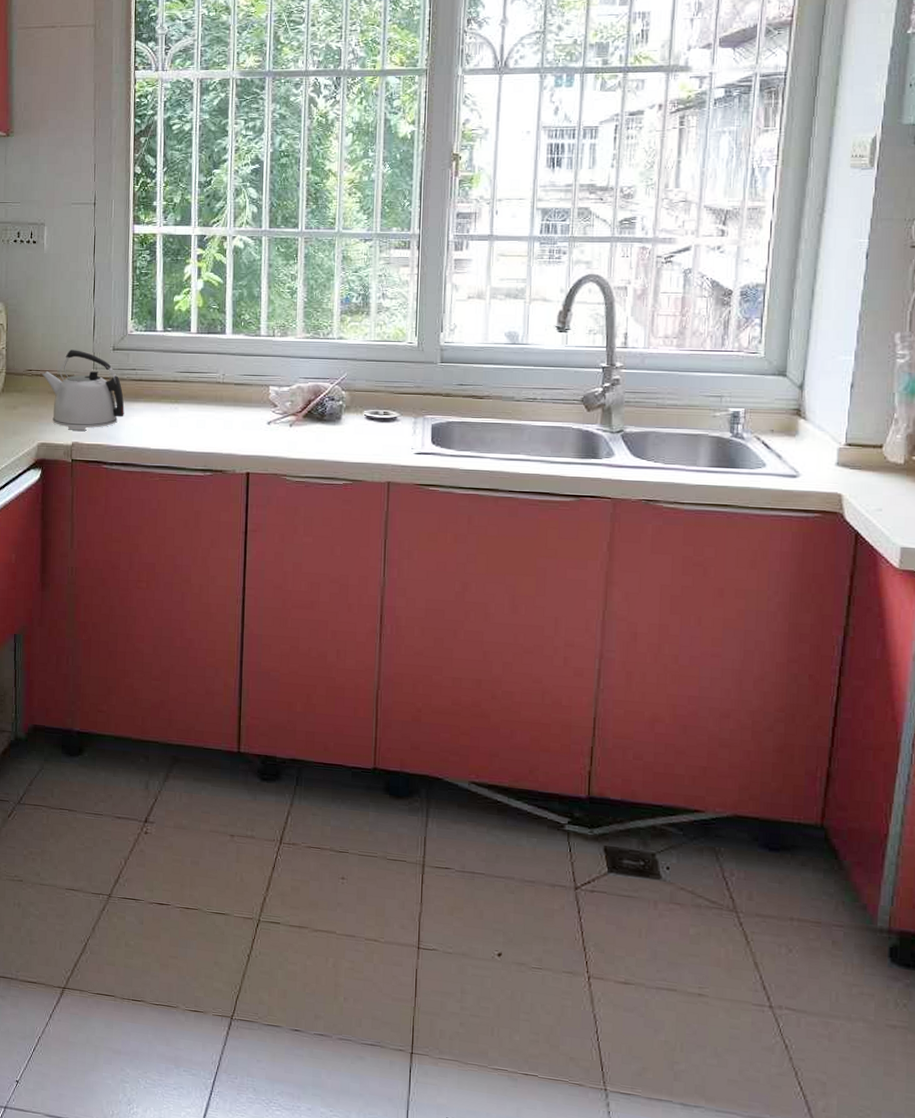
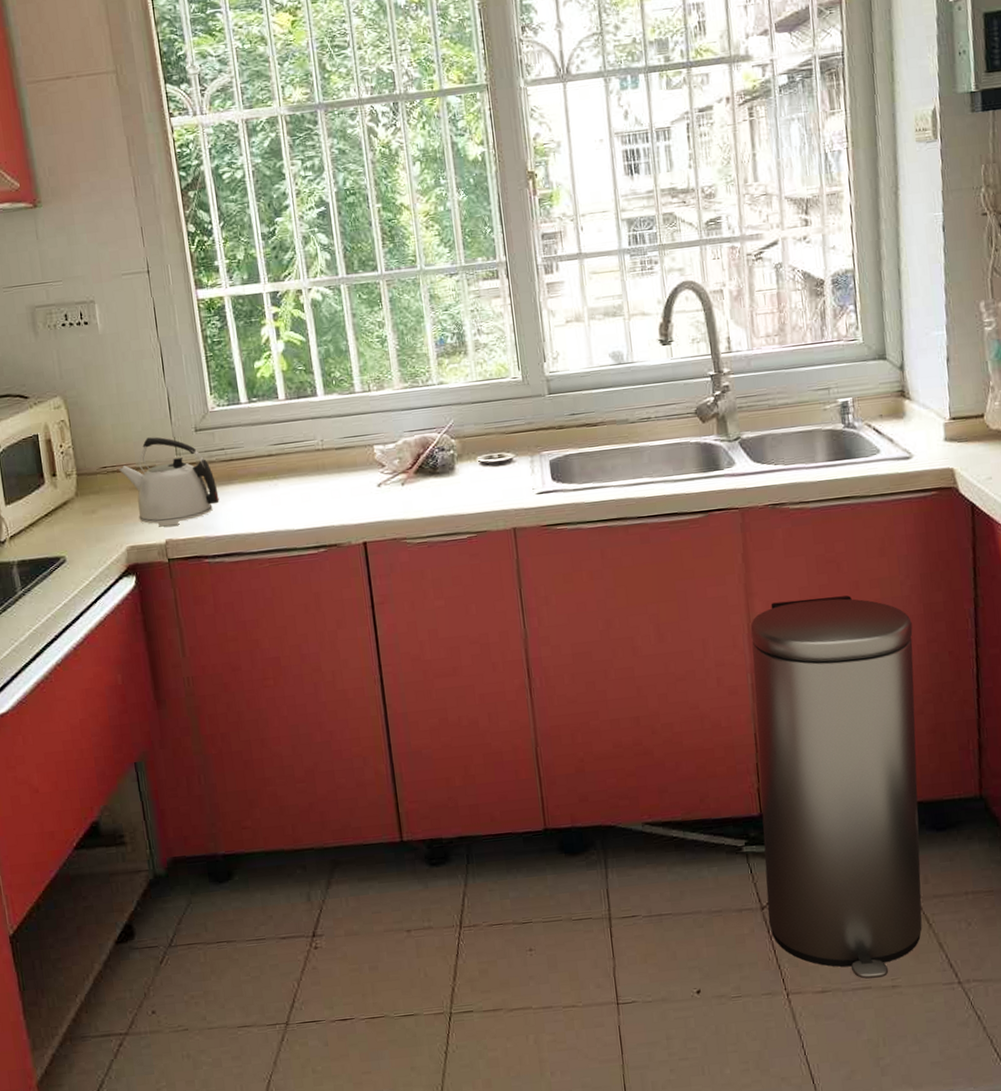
pedal bin: none [580,595,774,983] -> present [750,595,923,979]

